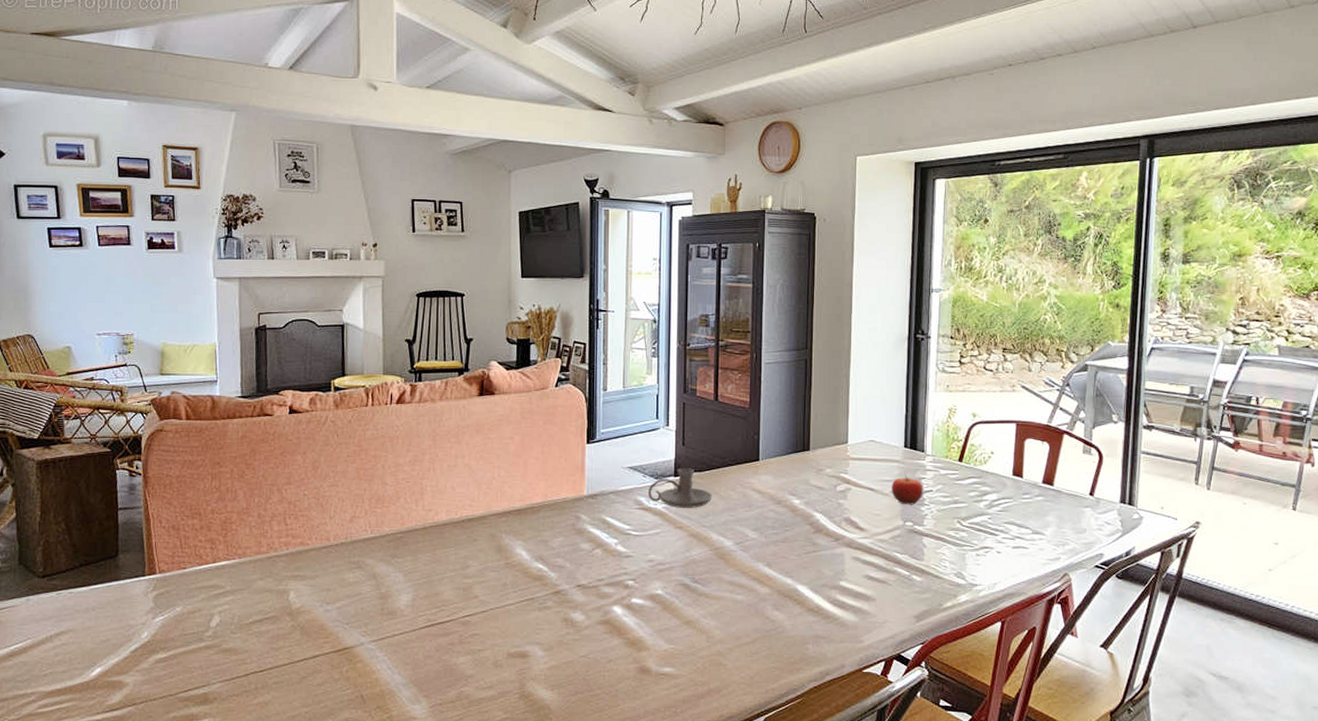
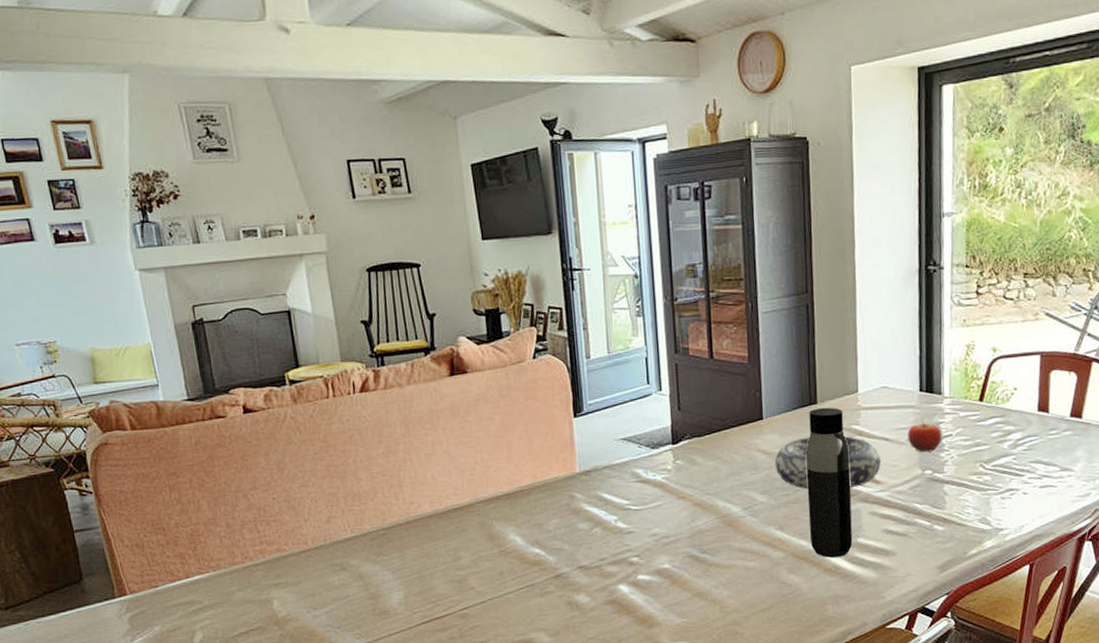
candle holder: present [648,468,712,508] -> none [645,433,715,477]
decorative bowl: none [767,481,865,533] -> present [774,436,881,489]
water bottle: none [795,454,837,598] -> present [806,407,853,558]

